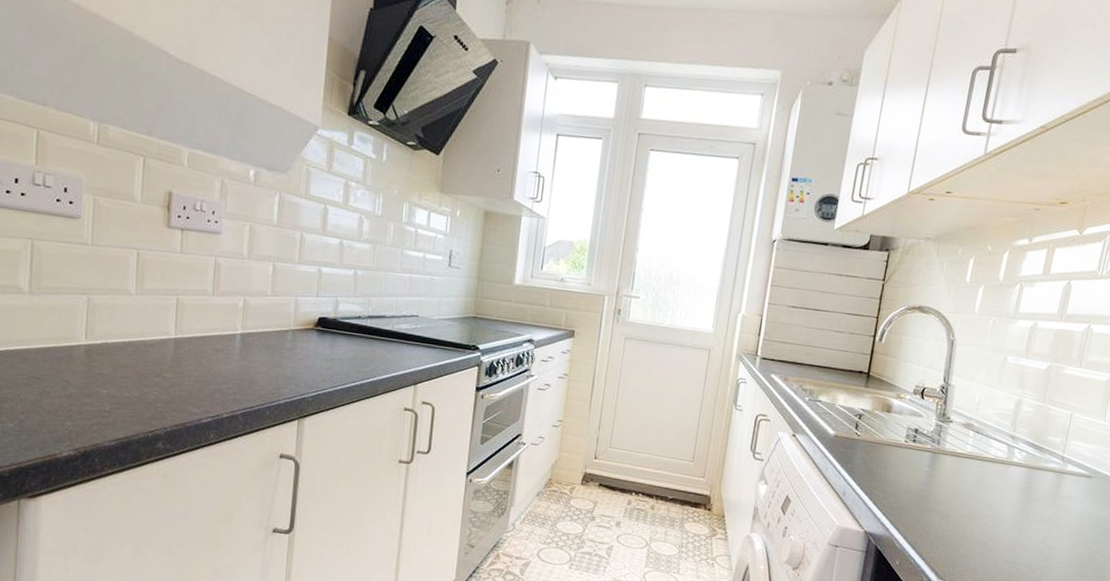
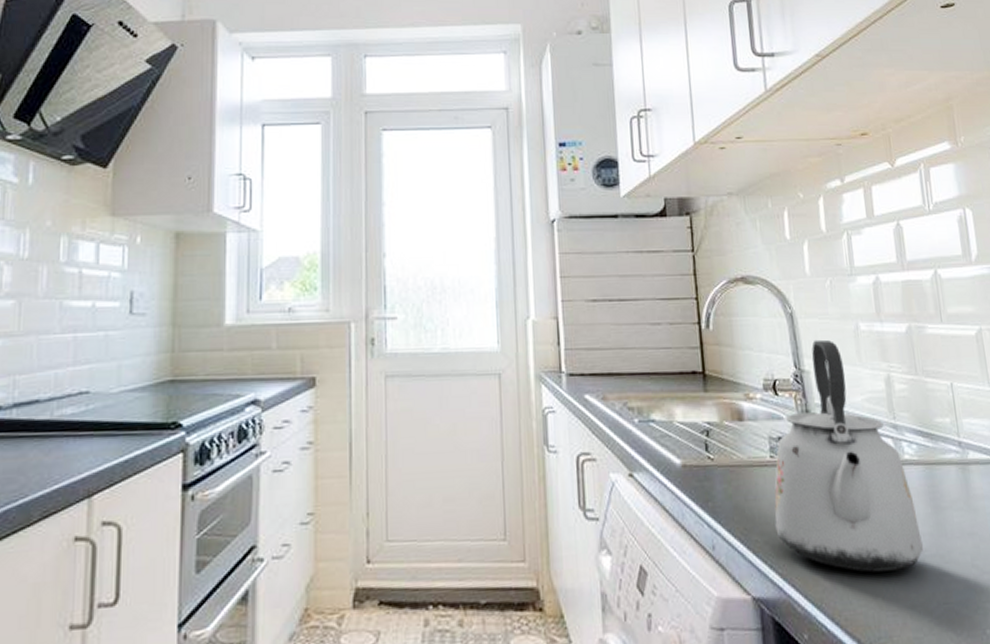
kettle: none [894,363,1011,535] -> present [774,339,923,573]

